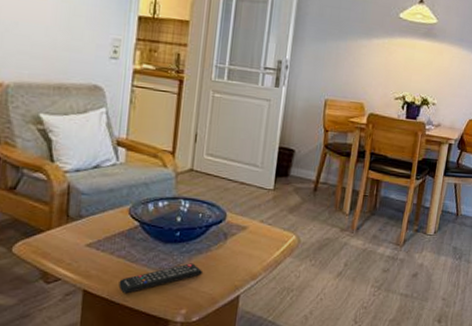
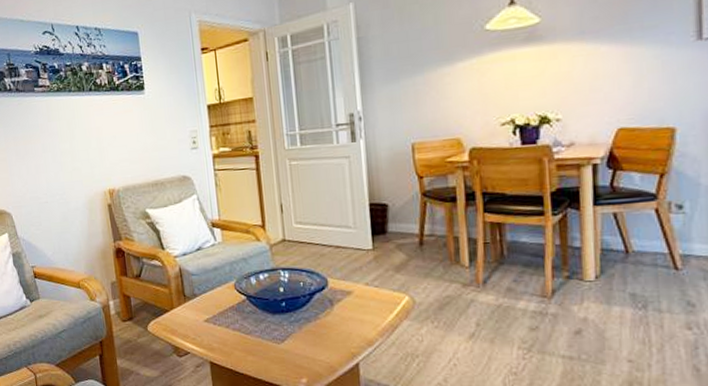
remote control: present [118,263,204,294] -> none [239,332,316,365]

